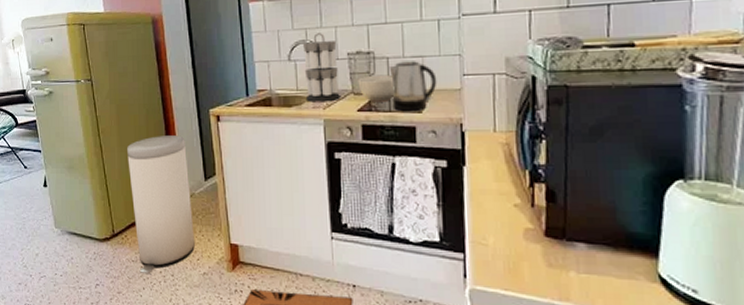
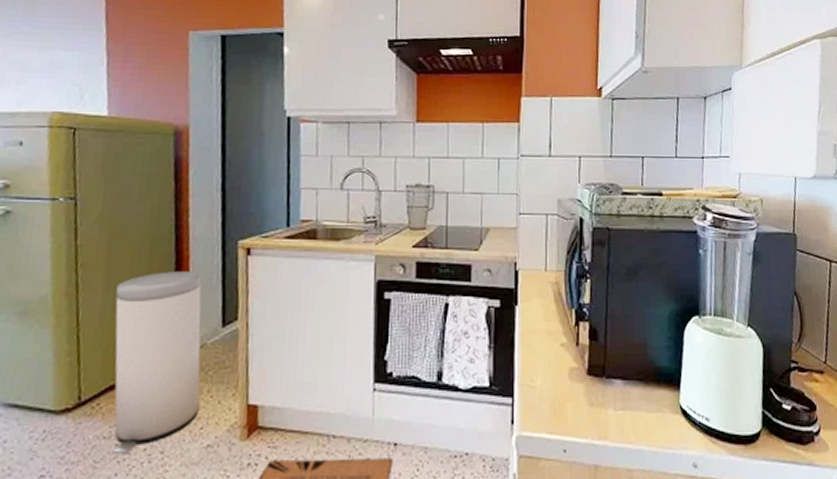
spice rack: present [303,33,340,103] -> none [358,162,396,236]
bowl: present [357,74,395,102] -> none [415,210,453,238]
kettle: present [389,60,437,111] -> none [448,196,495,248]

